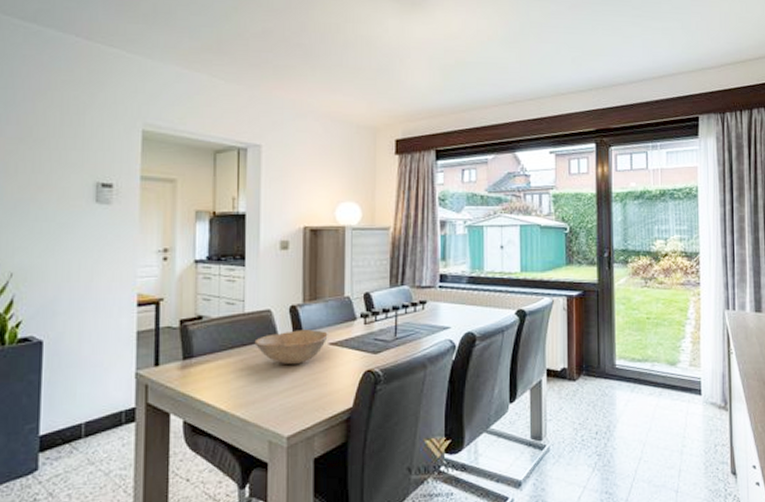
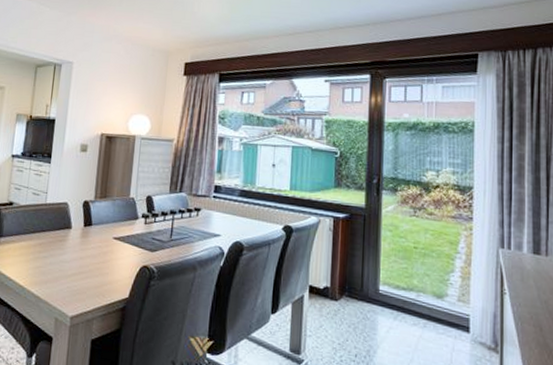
bowl: present [254,330,328,365] -> none [52,223,113,254]

